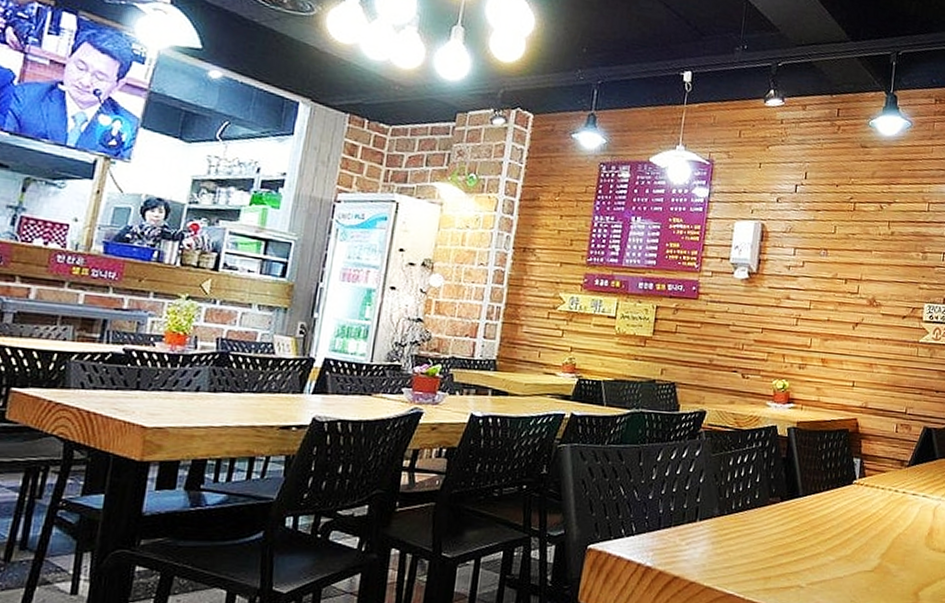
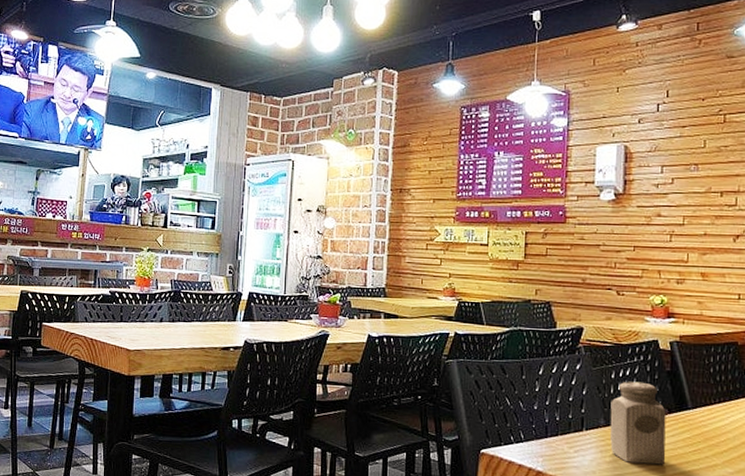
salt shaker: none [722,468,779,555] -> present [610,381,666,465]

